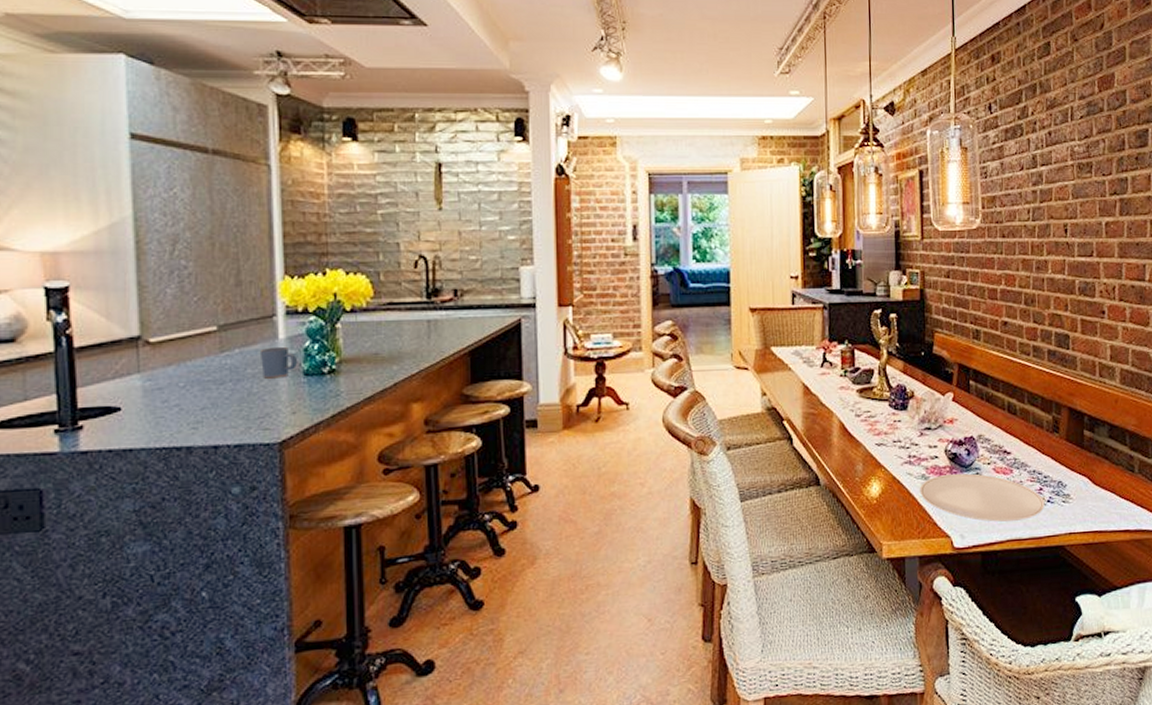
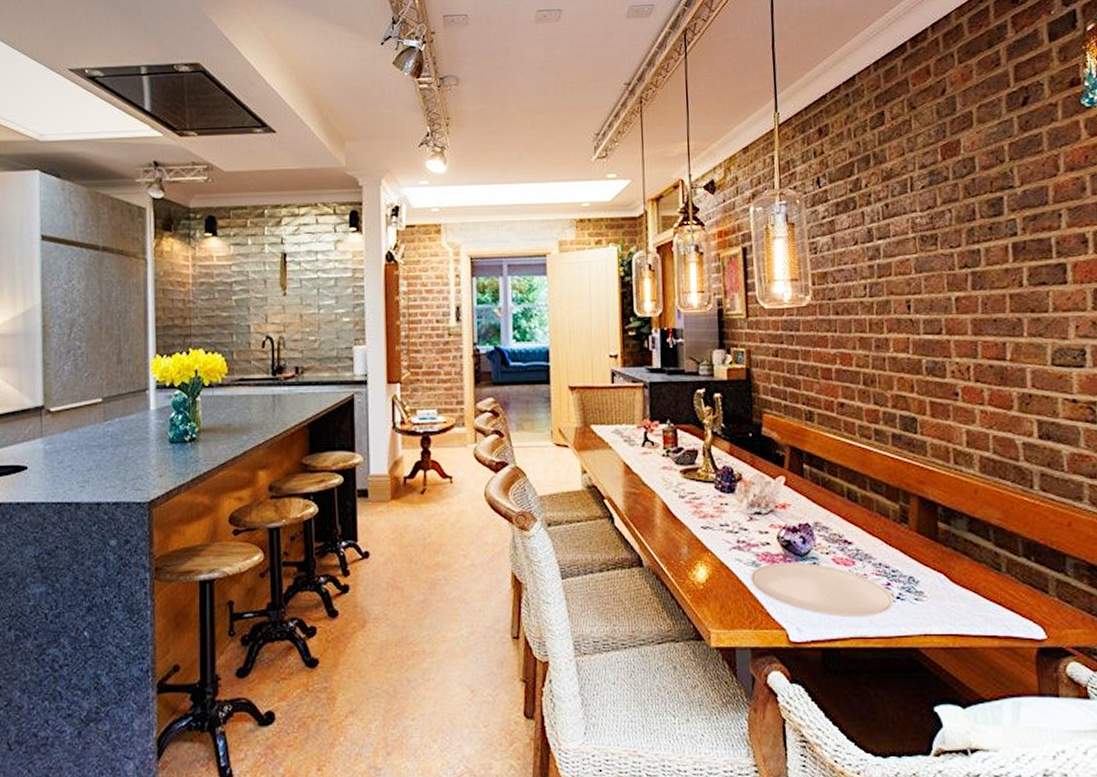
mug: present [259,346,298,379] -> none [134,416,165,445]

